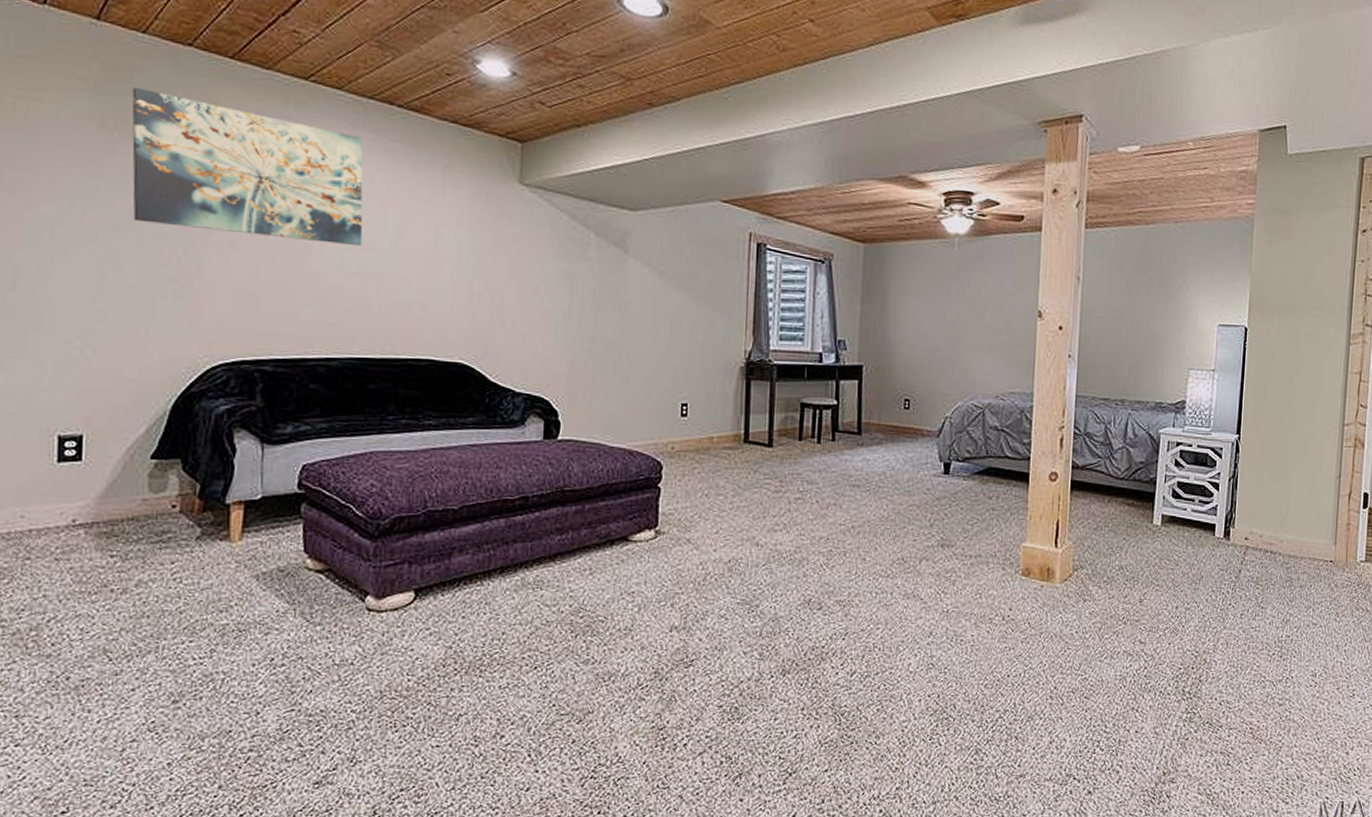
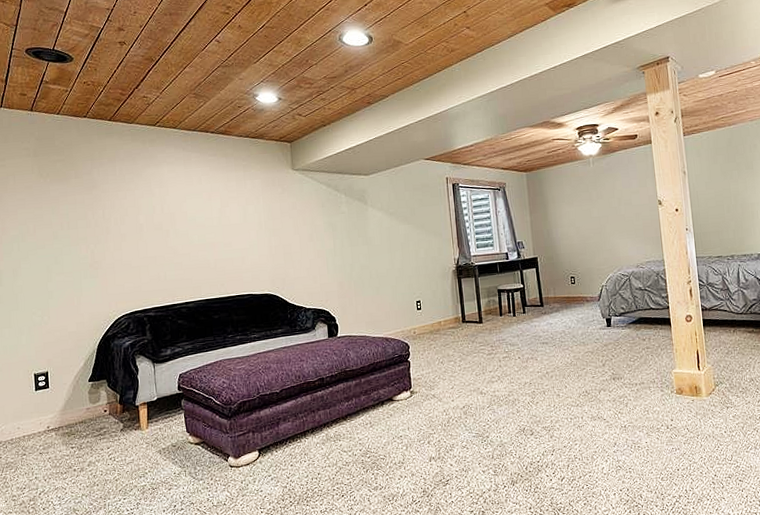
wall art: present [132,86,363,247] -> none [55,148,200,232]

